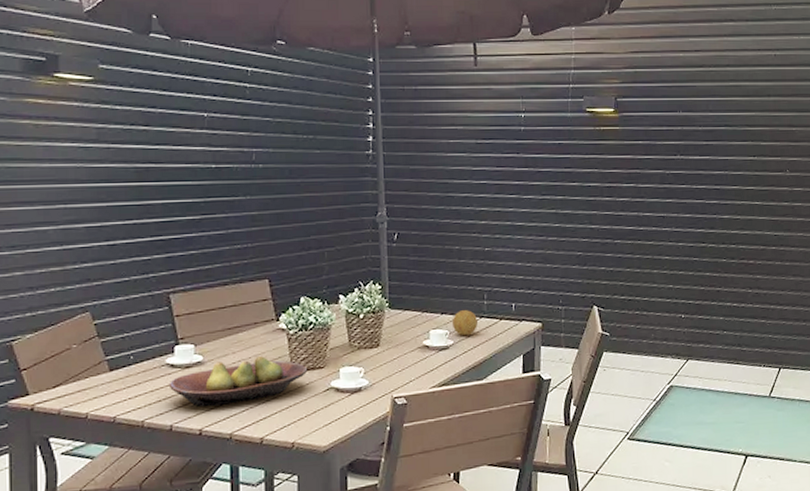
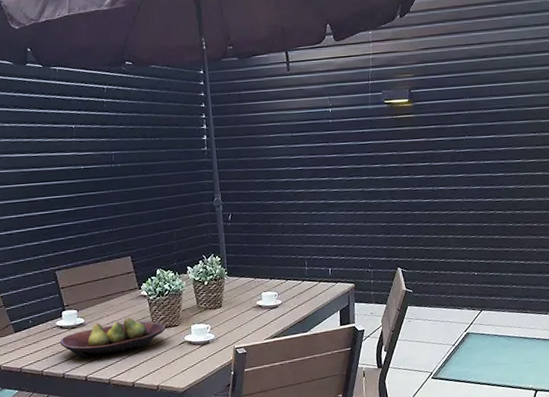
fruit: present [451,310,477,336] -> none [279,275,301,297]

